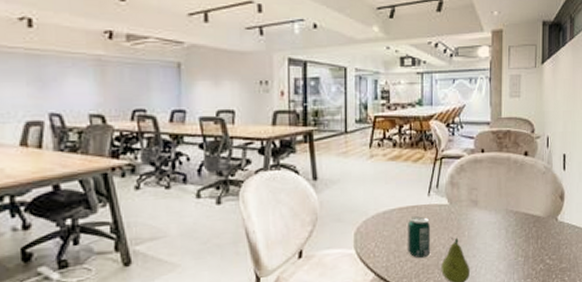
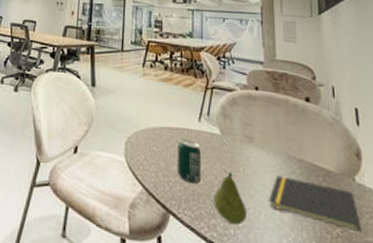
notepad: none [489,229,558,263] -> present [269,175,362,233]

